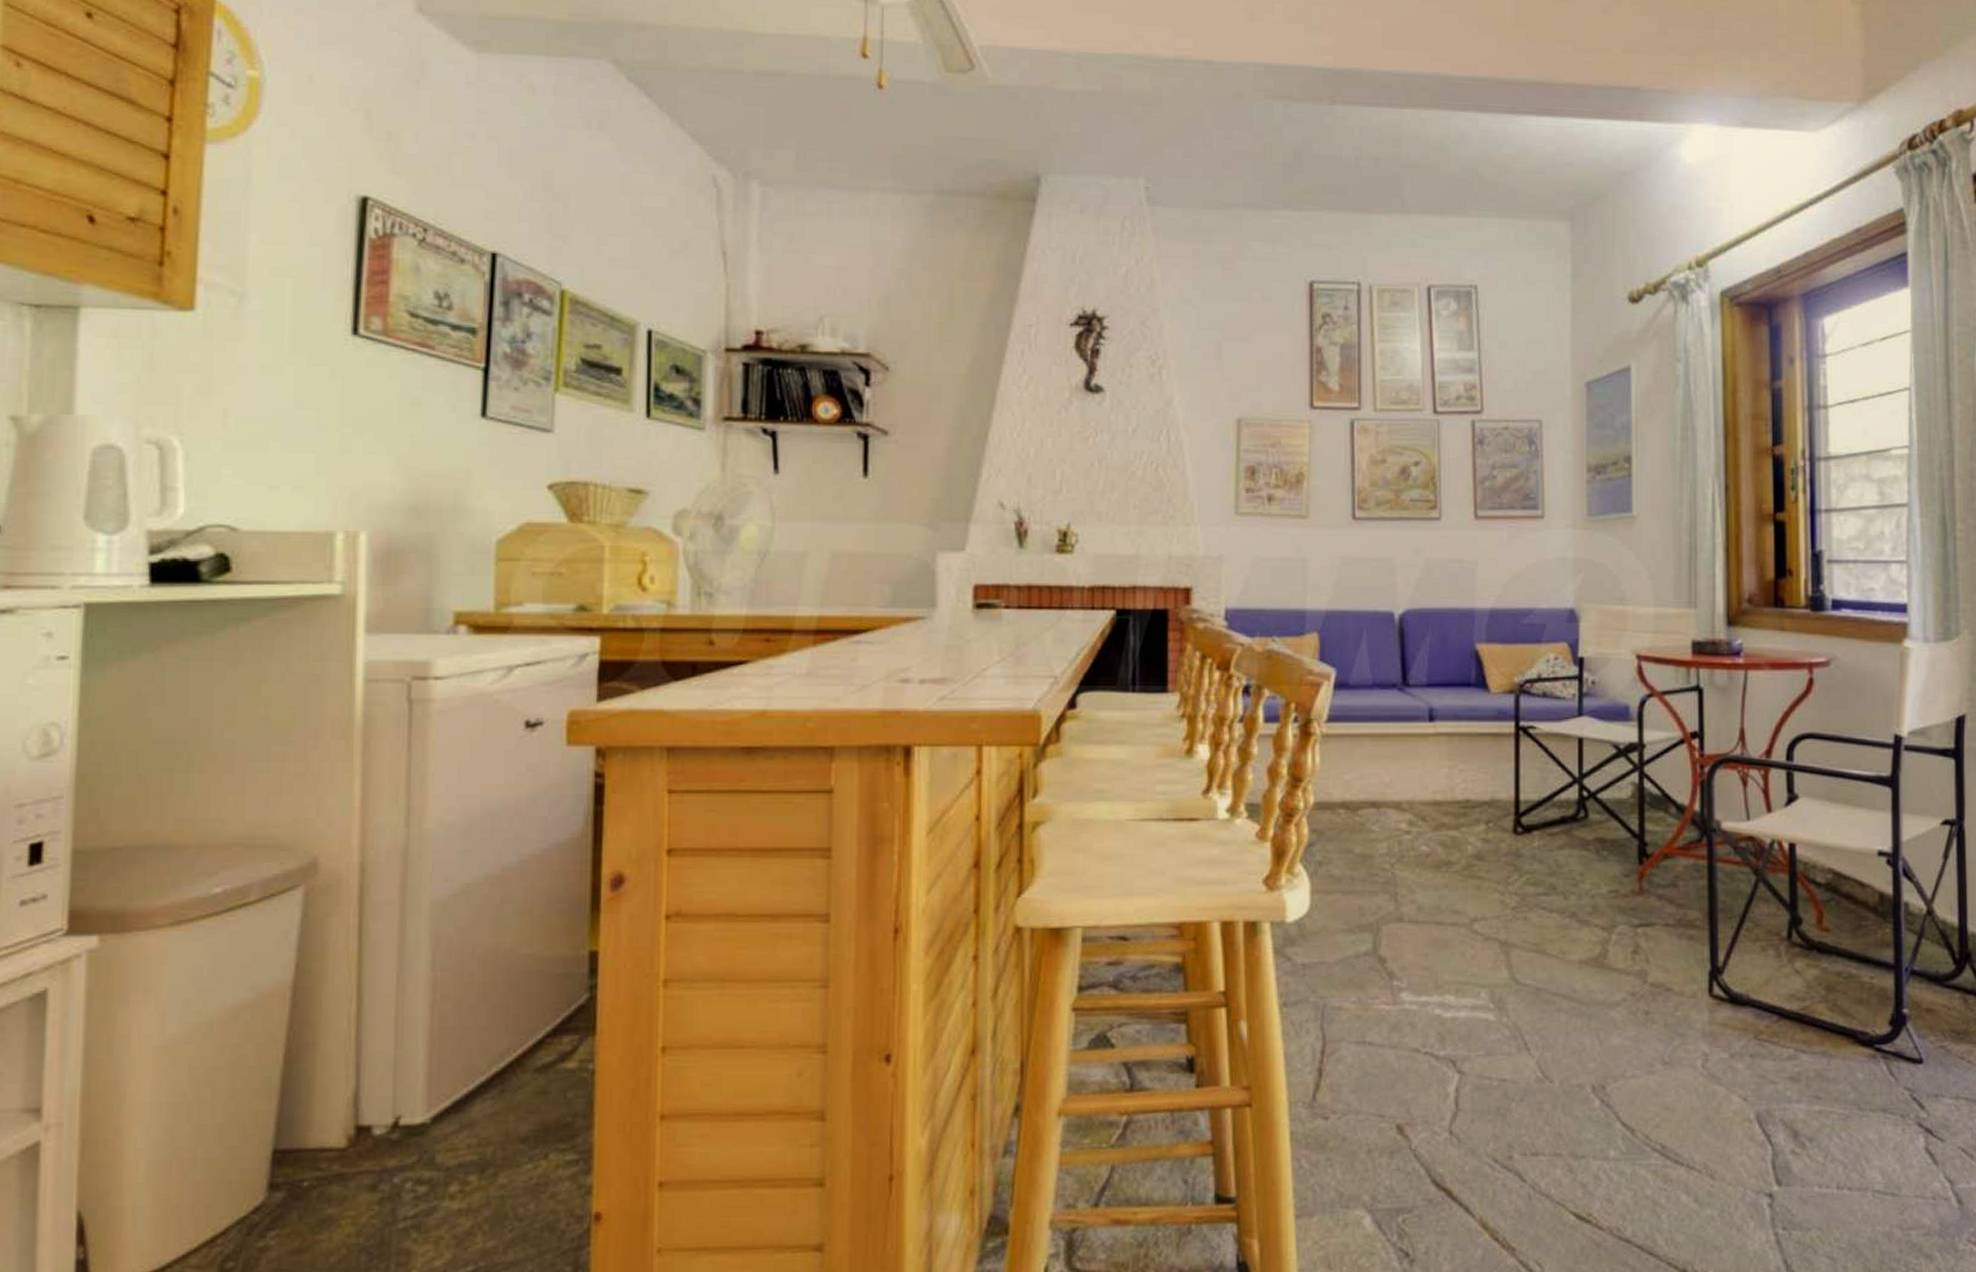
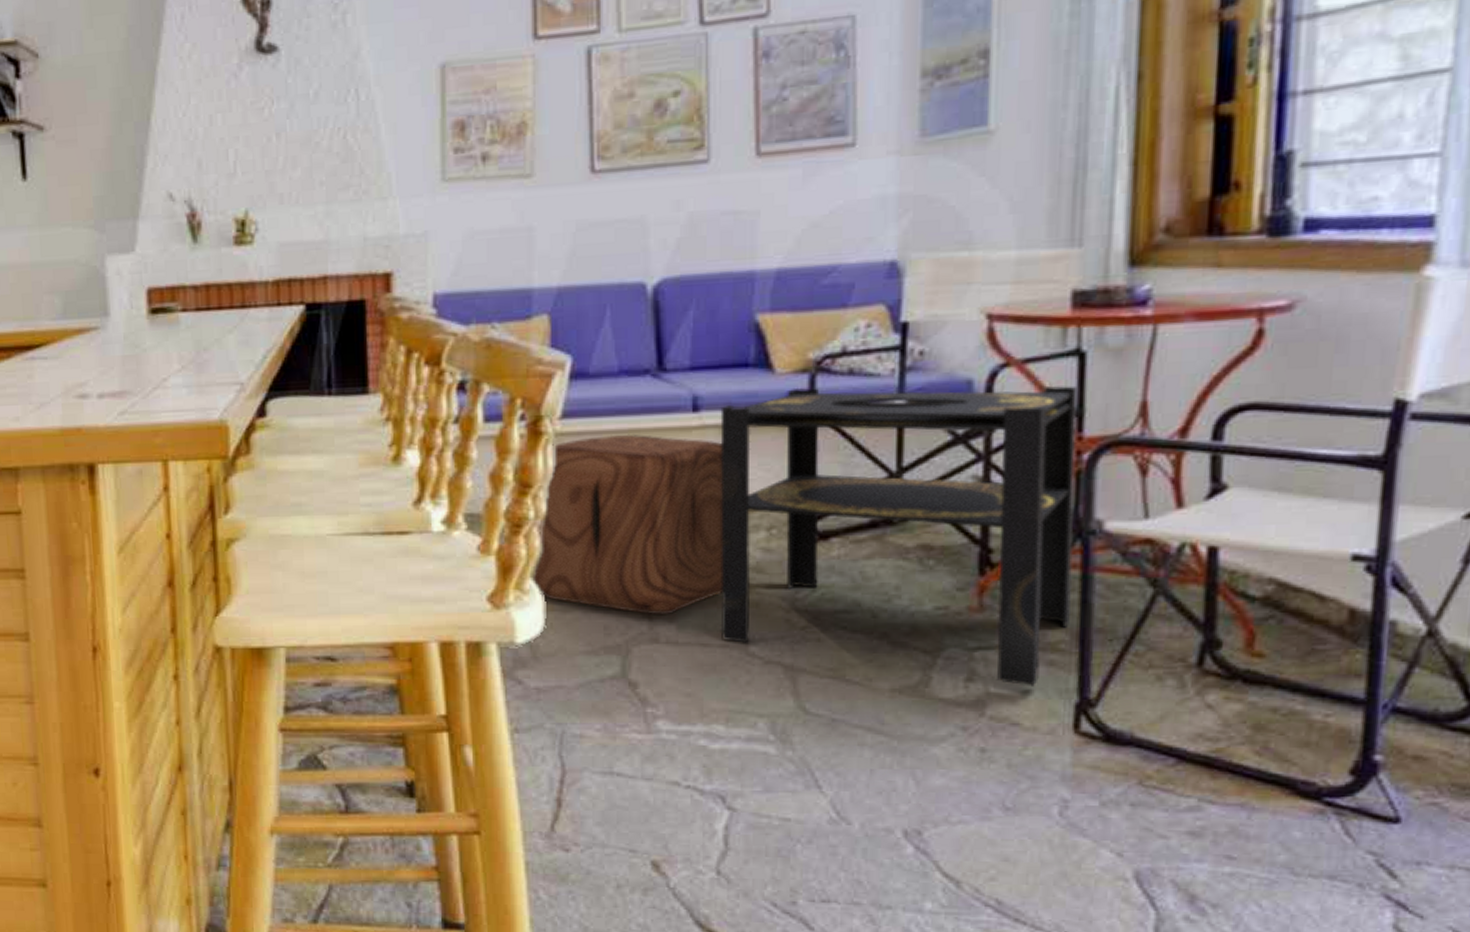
ottoman: none [1301,738,1453,897] -> present [532,434,724,615]
side table: none [1450,705,1703,957] -> present [720,385,1077,686]

